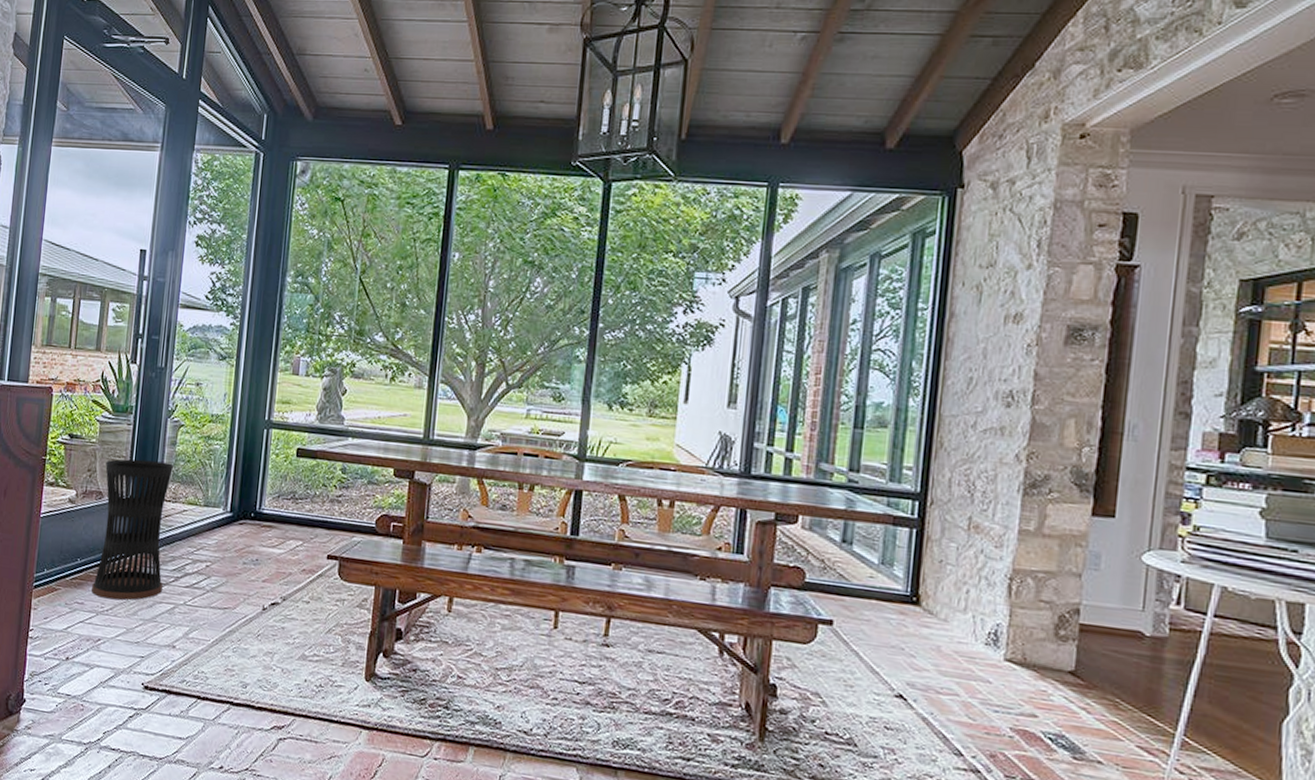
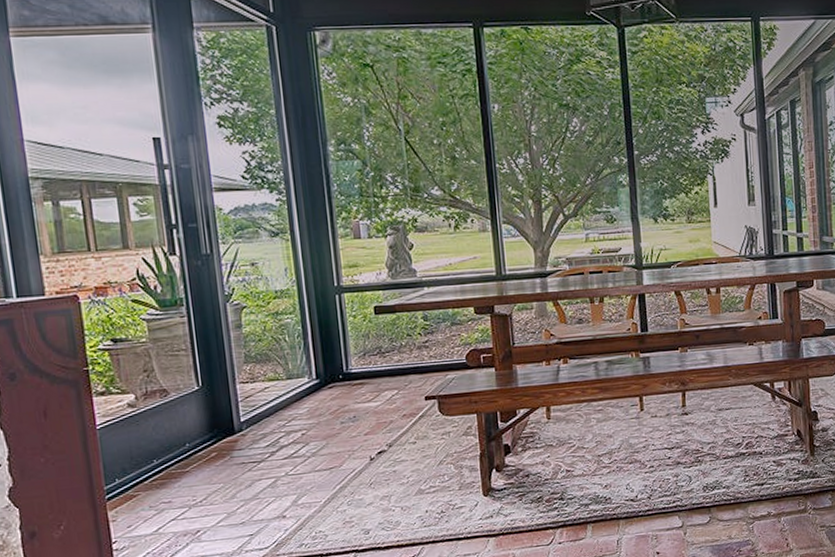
umbrella stand: present [92,459,173,600] -> none [164,346,259,491]

